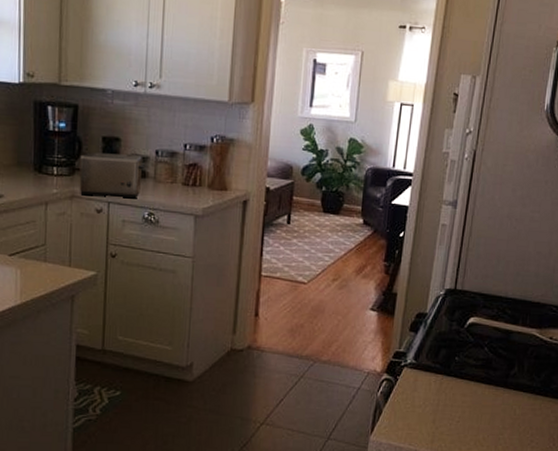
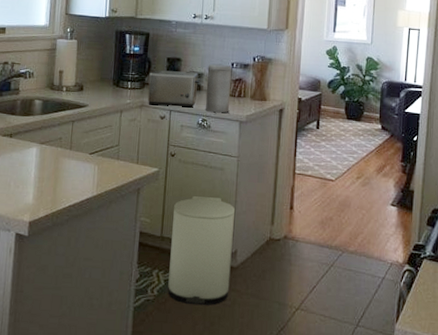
pedal bin: none [112,302,190,424] -> present [168,195,235,306]
canister: none [151,144,185,206] -> present [205,63,232,114]

